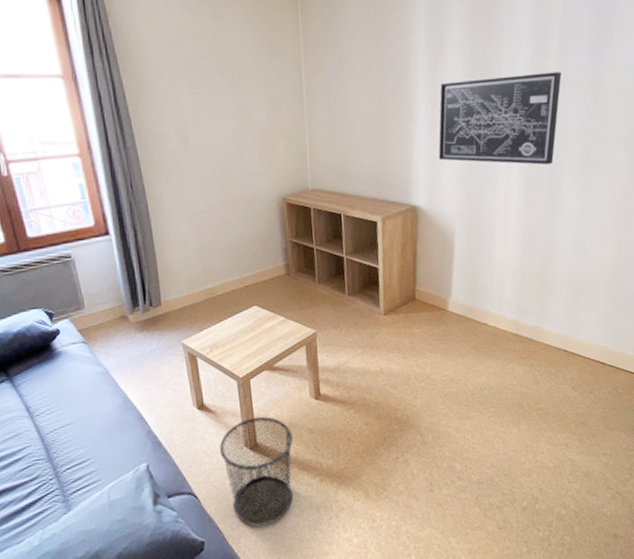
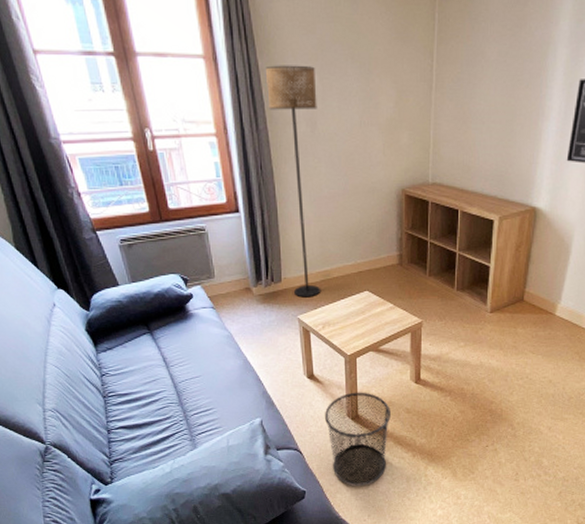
floor lamp: none [129,81,206,320] -> present [265,65,321,298]

